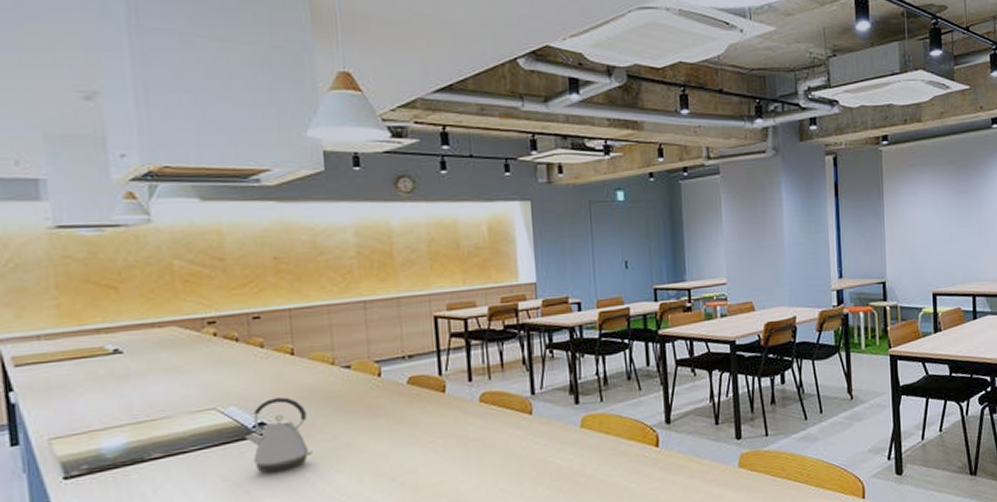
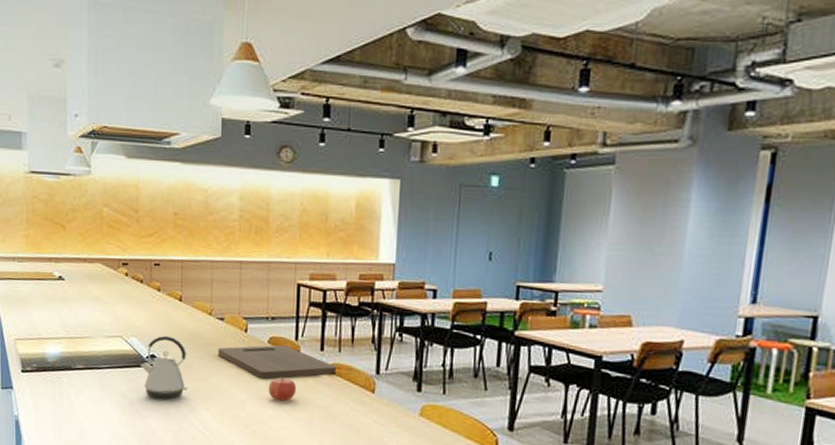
cutting board: none [346,382,488,425] -> present [218,345,336,380]
fruit: none [413,417,447,444] -> present [268,377,297,402]

